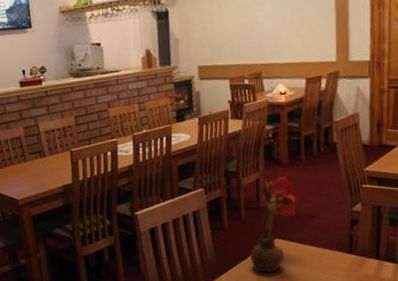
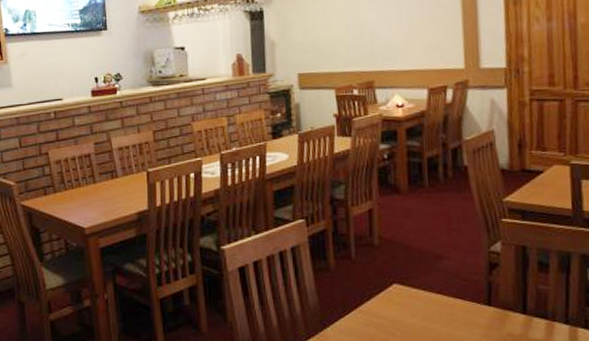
flower: present [250,176,300,273] -> none [362,206,424,326]

